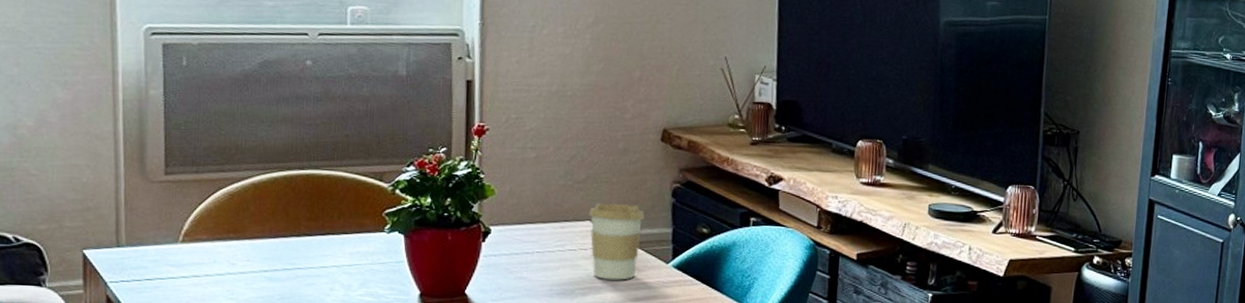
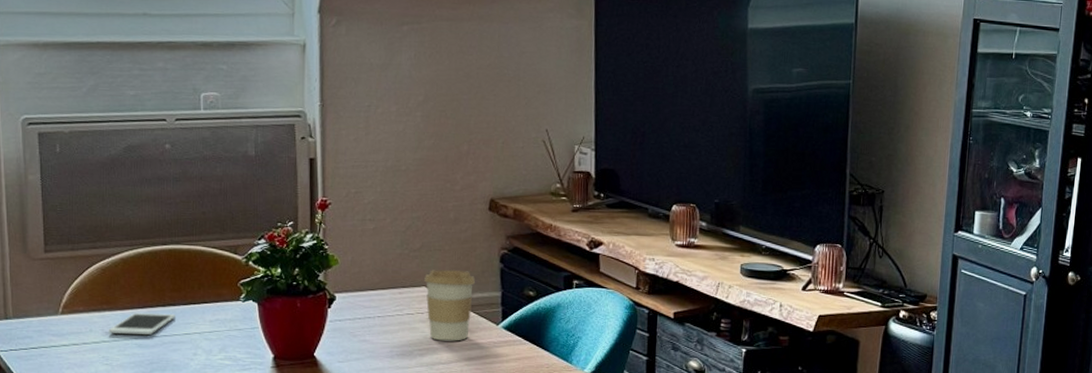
cell phone: none [234,242,311,268] -> present [108,312,175,336]

